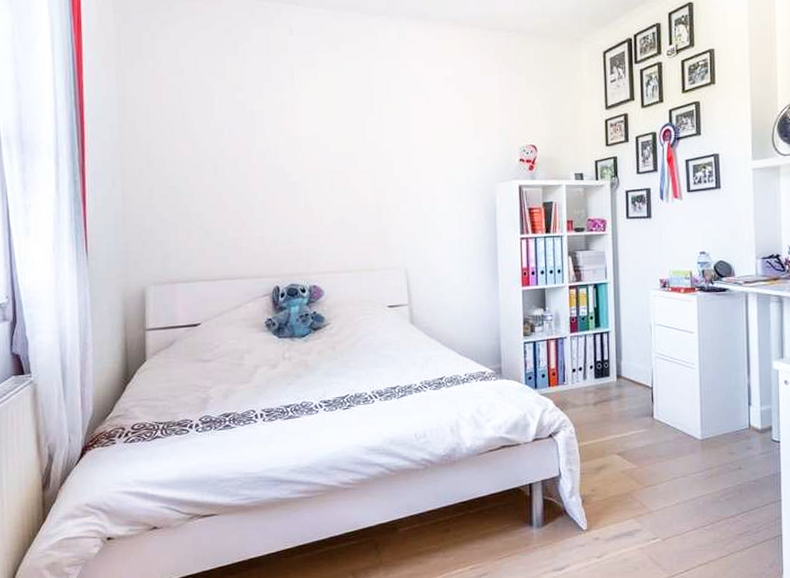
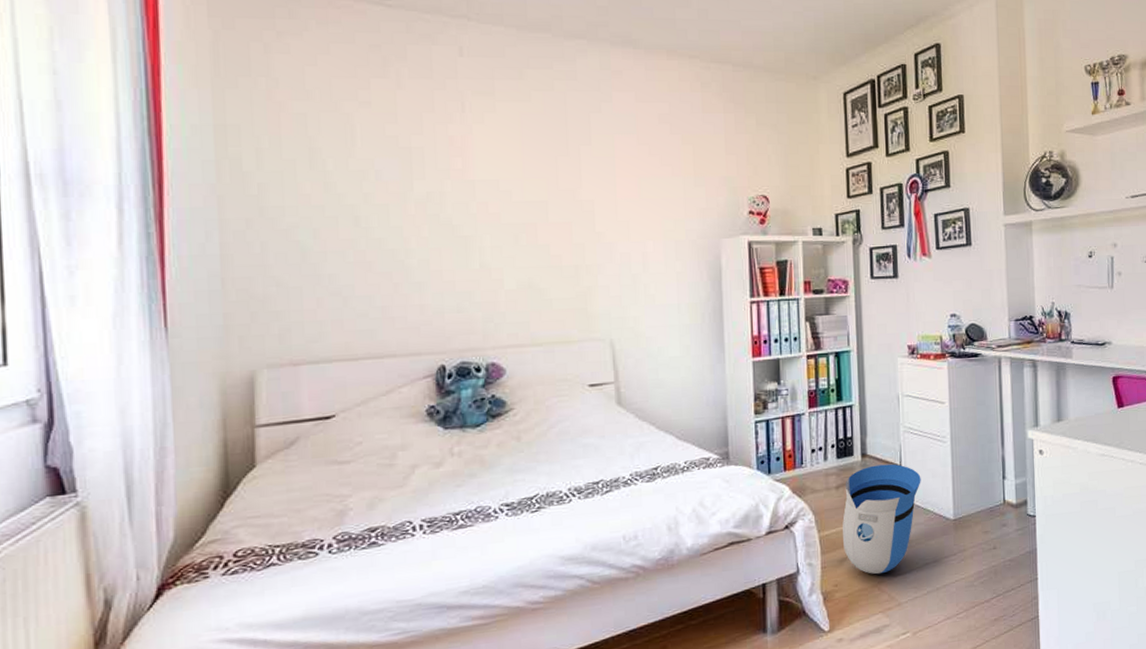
sun visor: none [599,385,671,484] -> present [842,464,921,575]

